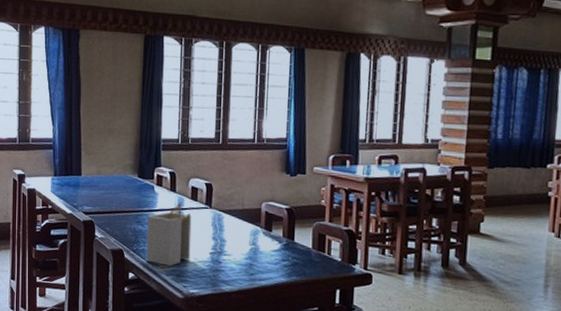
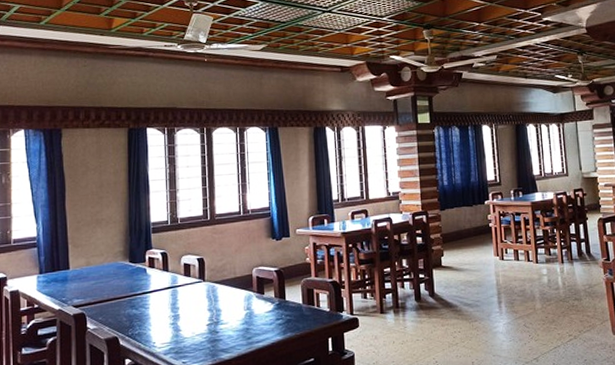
utensil holder: present [146,202,192,267] -> none [141,281,188,346]

